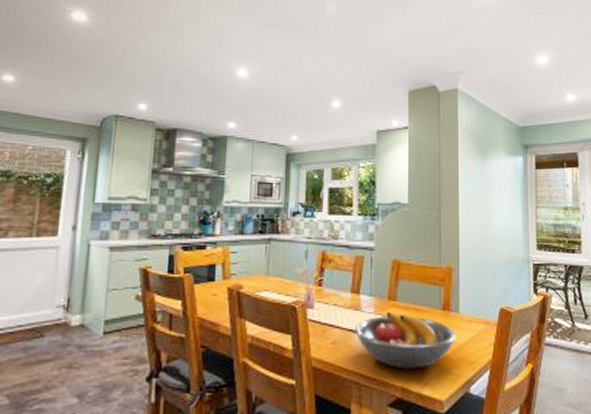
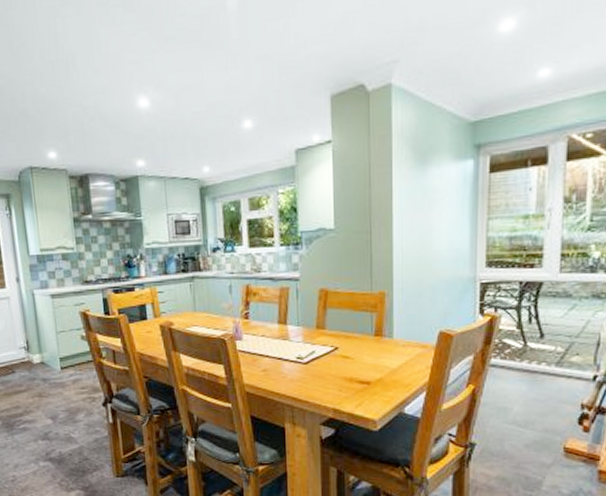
fruit bowl: present [354,312,456,369] -> none [284,340,389,393]

